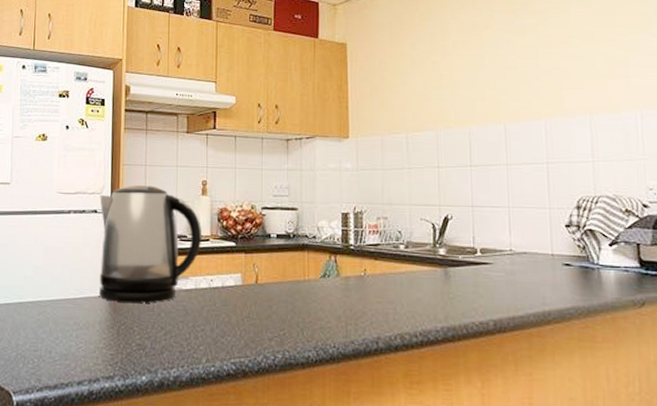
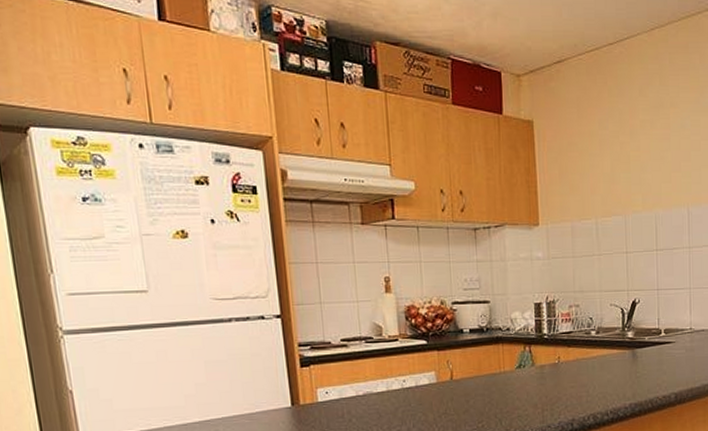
kettle: present [98,185,202,303] -> none [265,285,390,412]

